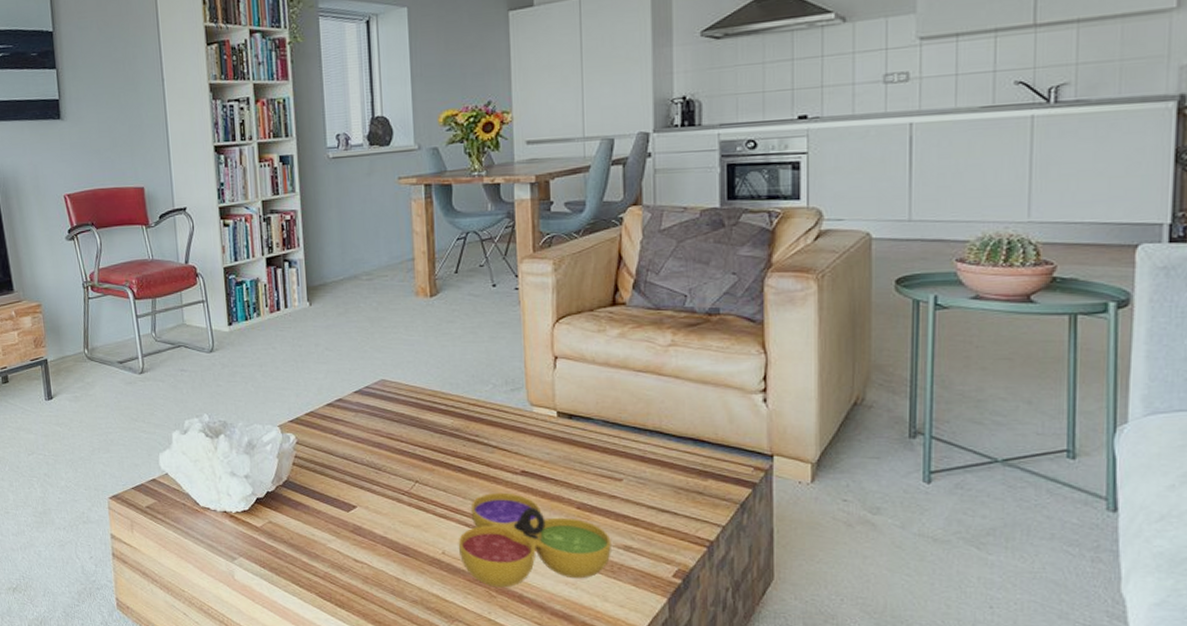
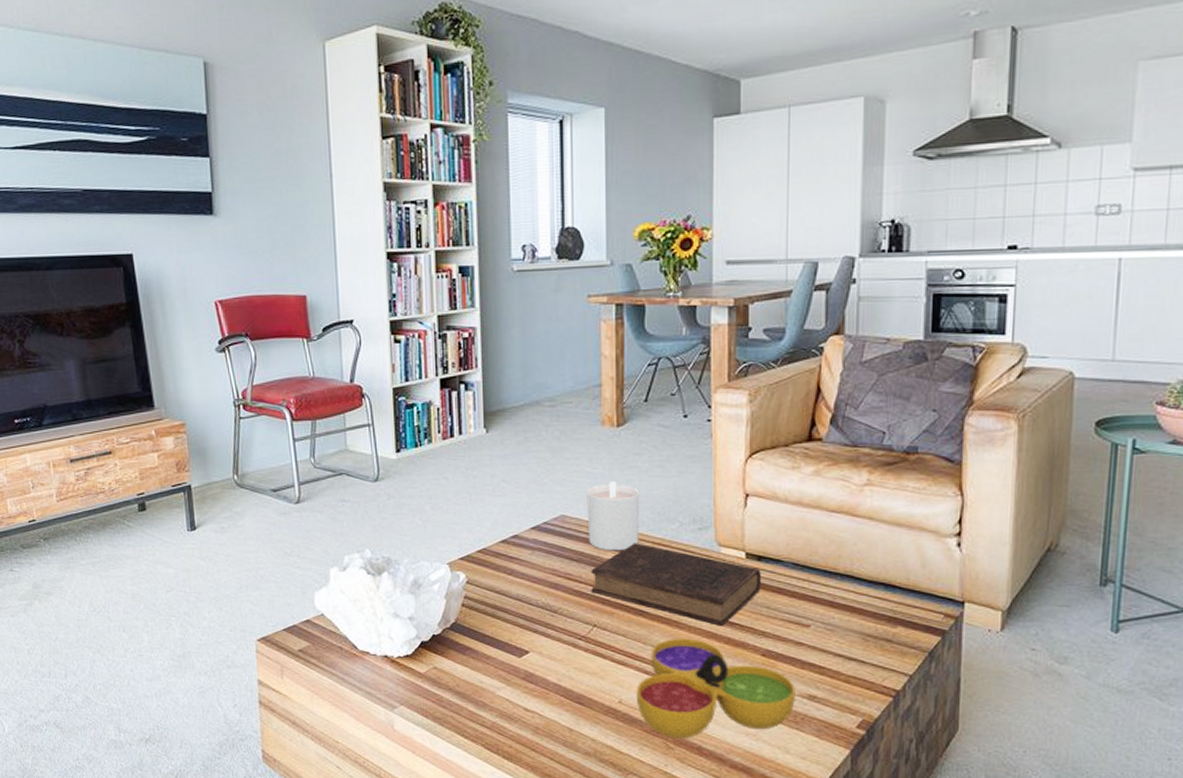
candle: none [404,347,455,412] -> present [586,481,640,551]
book: none [411,404,573,481] -> present [591,543,761,626]

